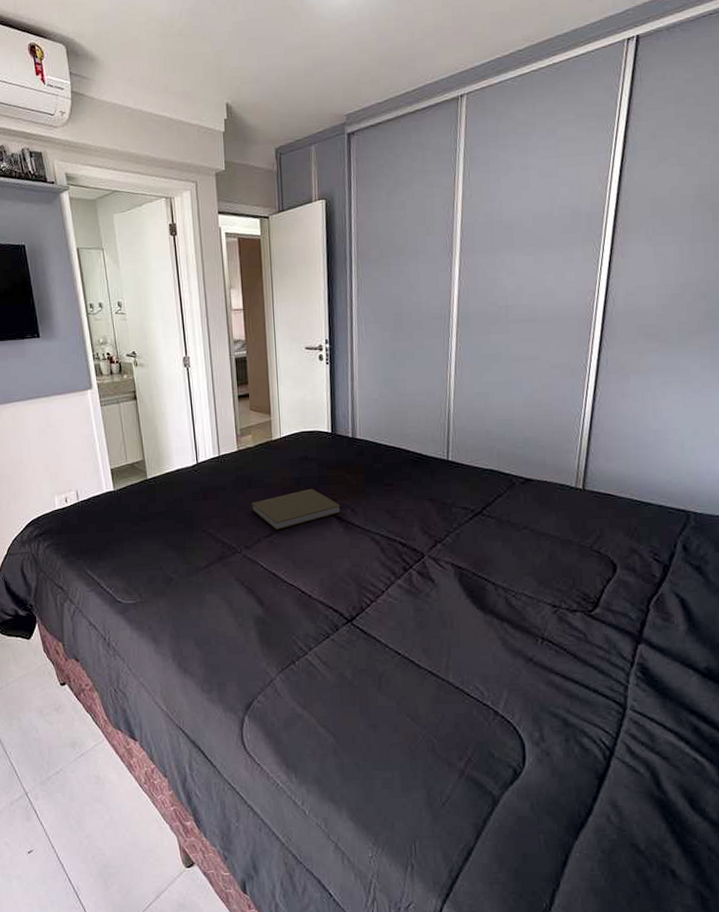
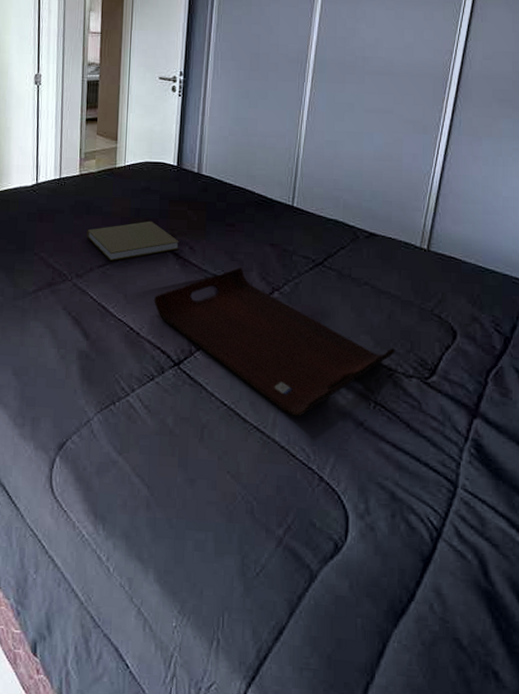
serving tray: none [322,524,558,658] -> present [154,267,395,416]

